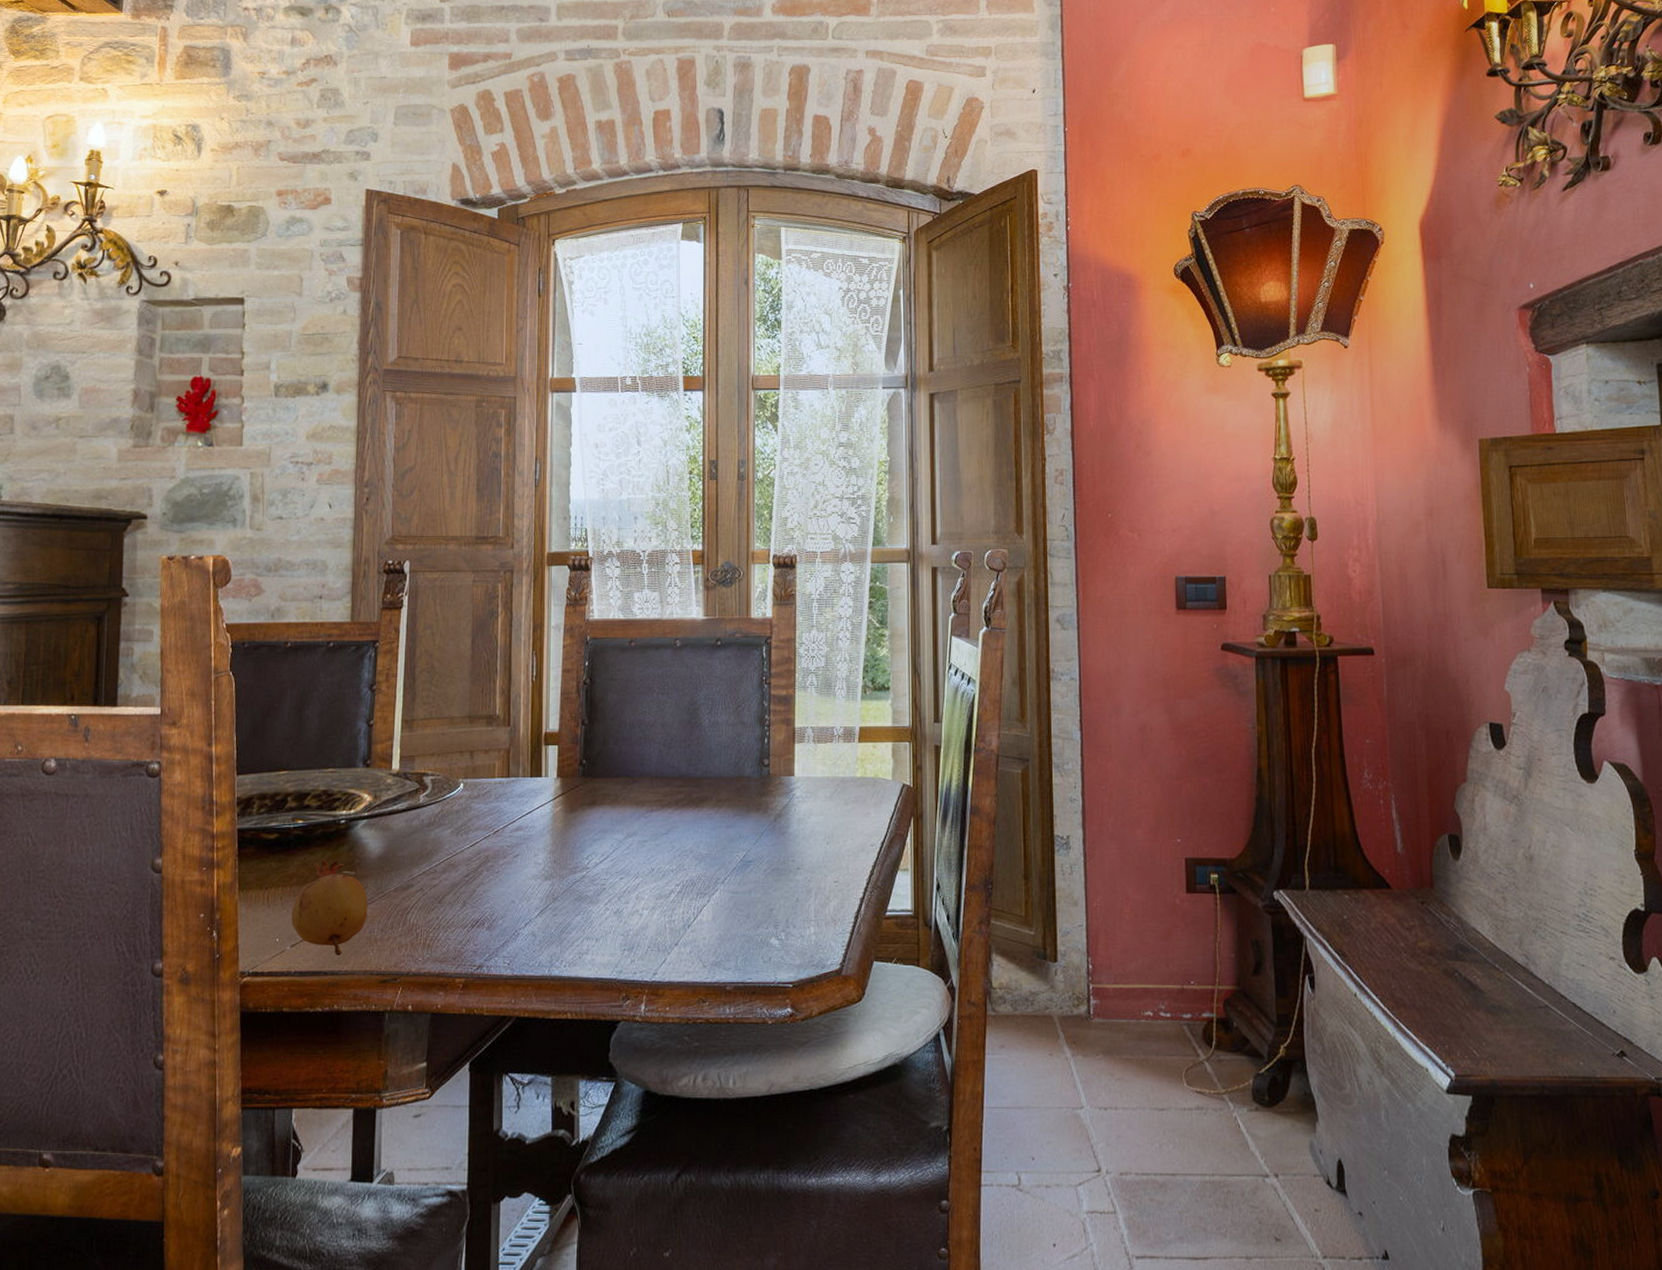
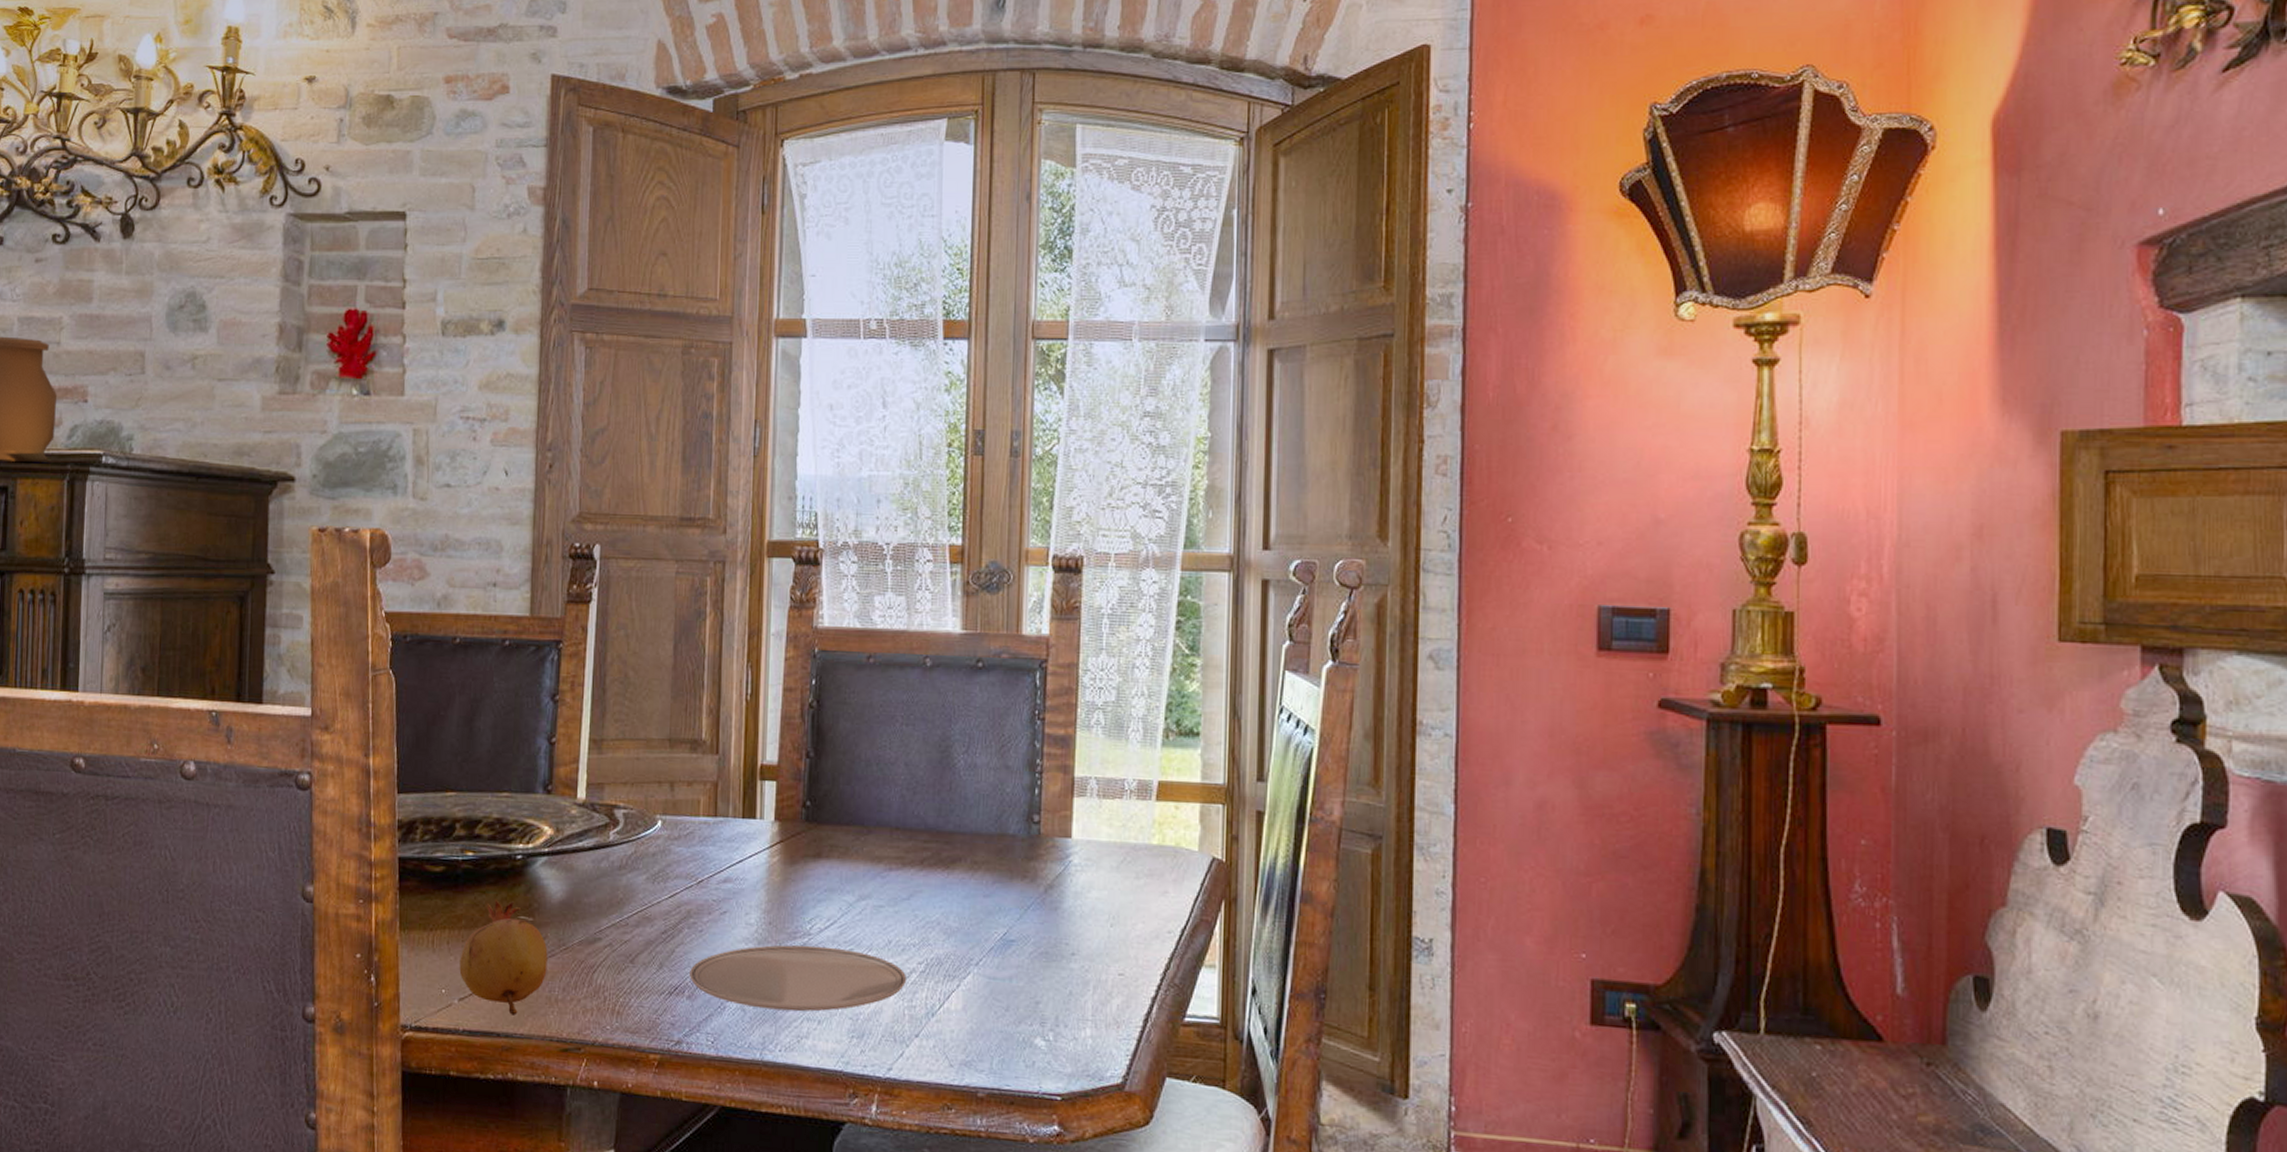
plate: none [488,877,666,933] -> present [689,944,906,1012]

